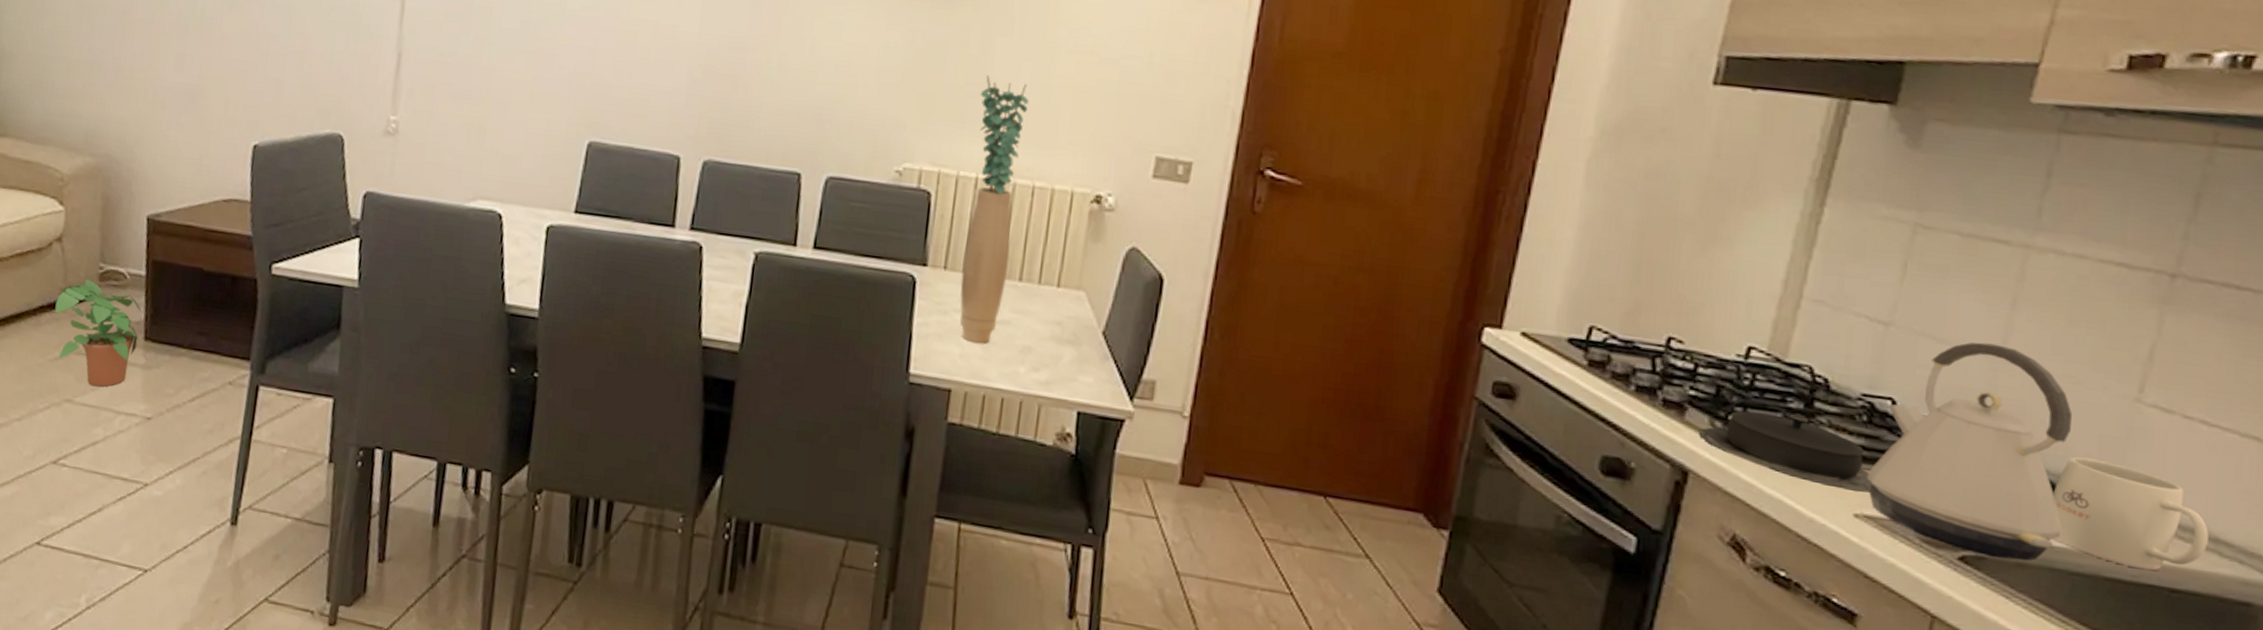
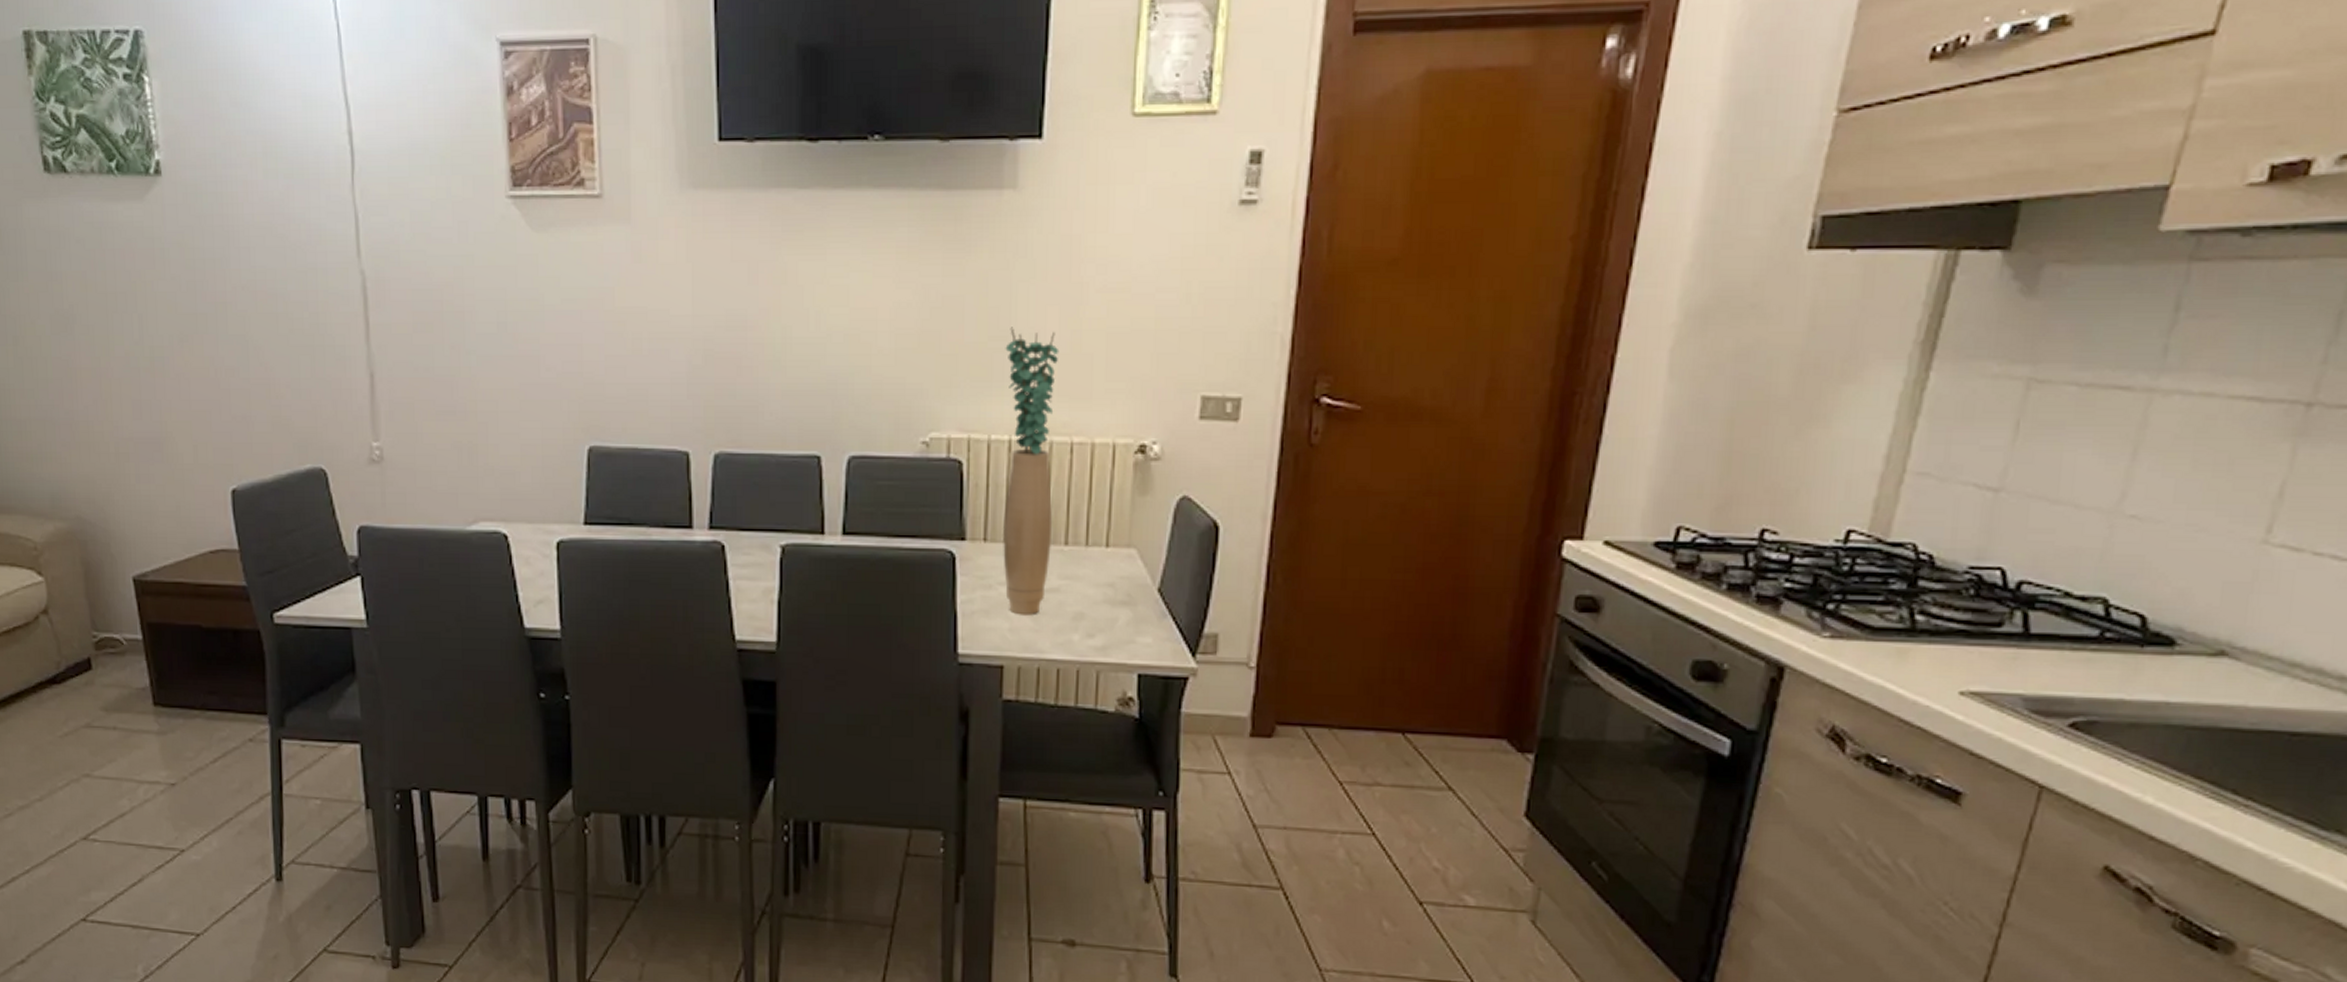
potted plant: present [54,278,141,387] -> none [54,649,150,759]
cooking pot: present [1699,410,1873,493] -> none [1795,594,1980,668]
kettle: present [1866,342,2073,561] -> none [1973,498,2195,721]
mug: present [2052,456,2209,571] -> none [2169,608,2335,717]

